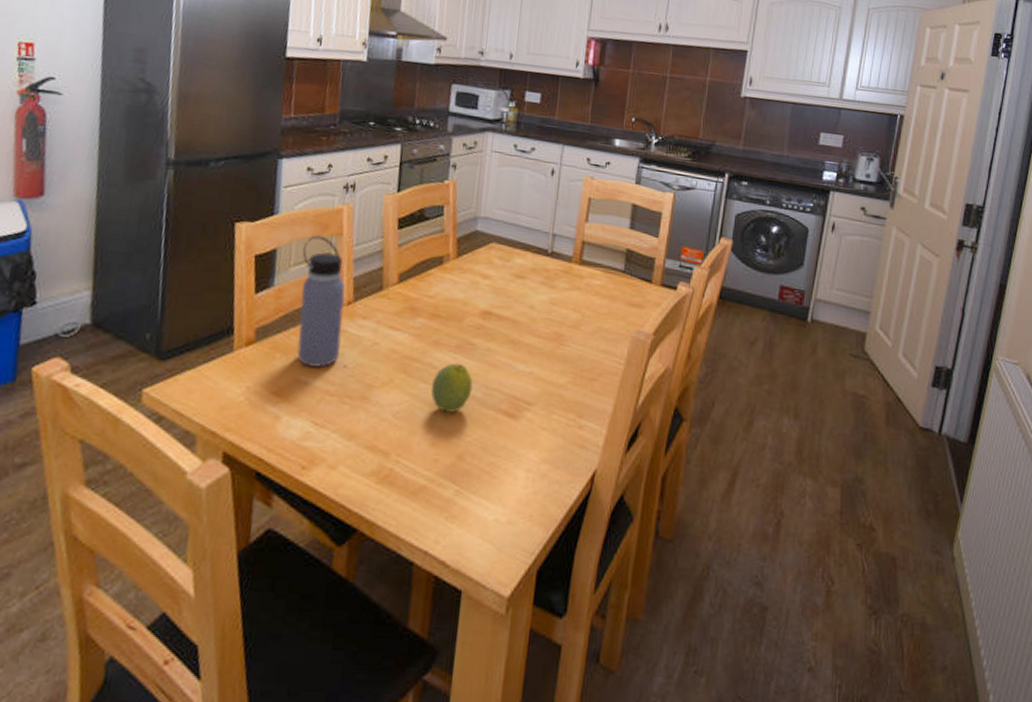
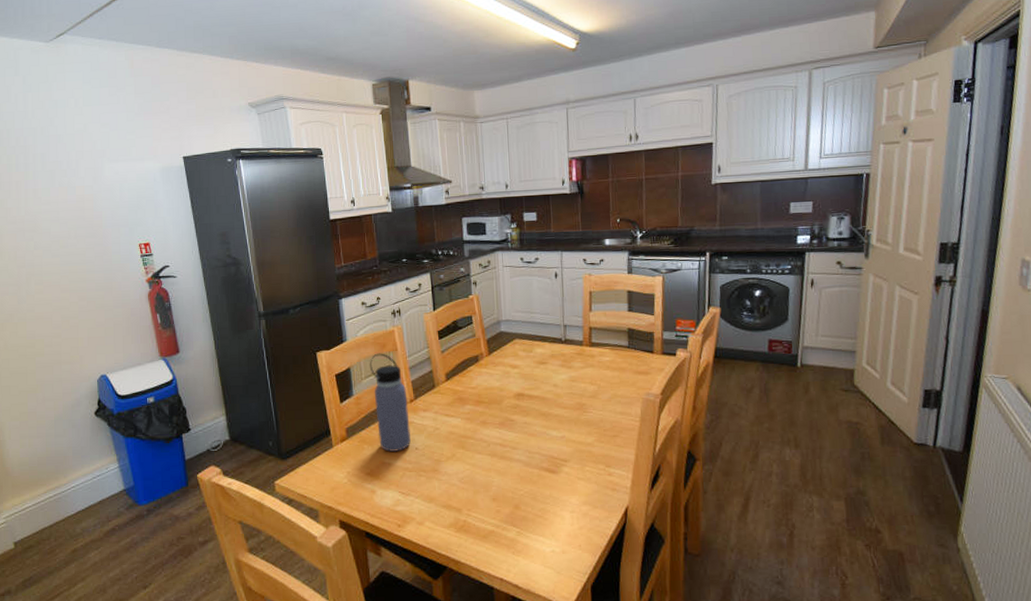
fruit: present [430,363,473,413] -> none [485,436,518,474]

